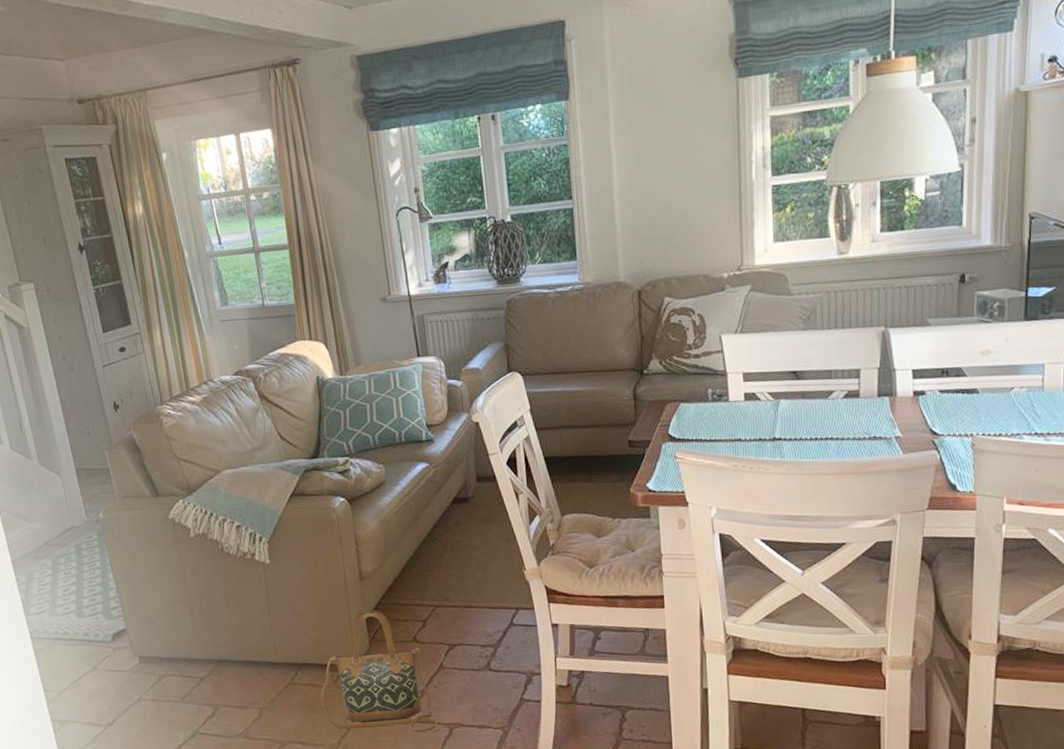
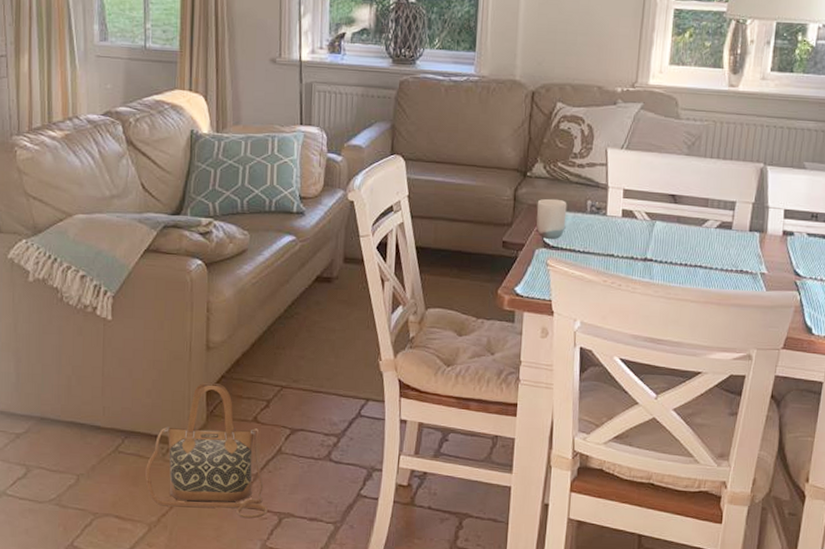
cup: none [657,392,689,434] -> present [536,198,567,240]

